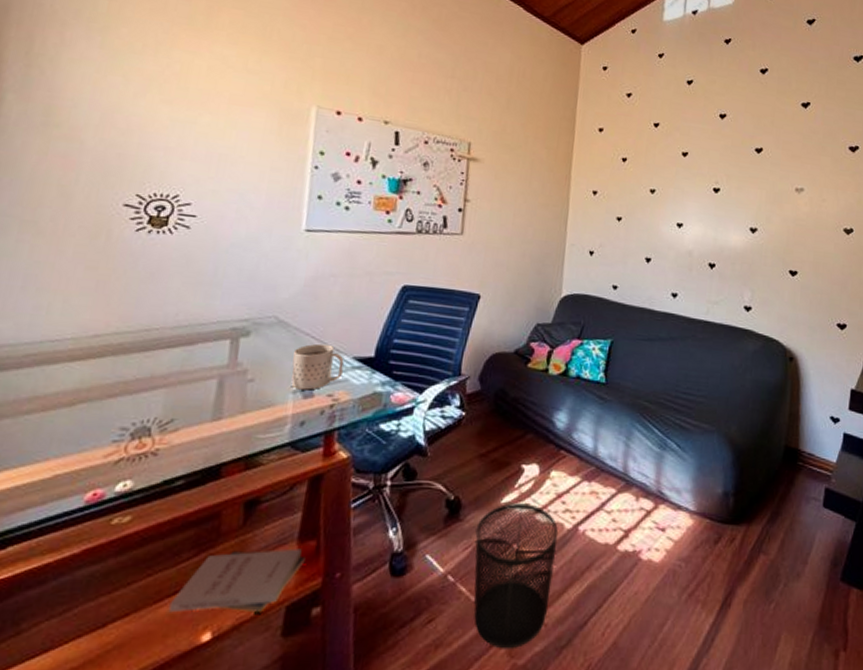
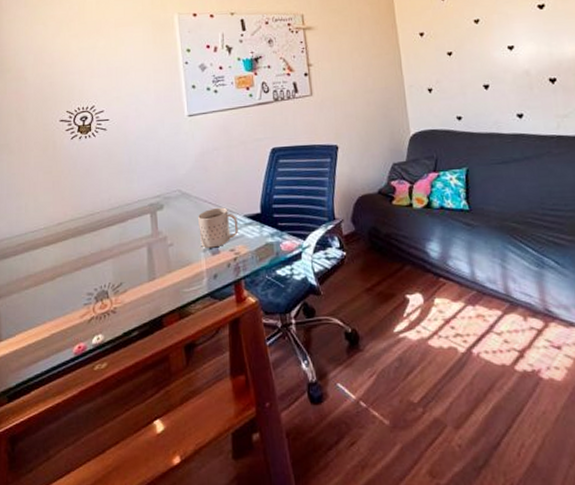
books: present [168,548,306,613] -> none [145,383,239,441]
waste bin: present [473,503,559,649] -> none [376,331,459,470]

